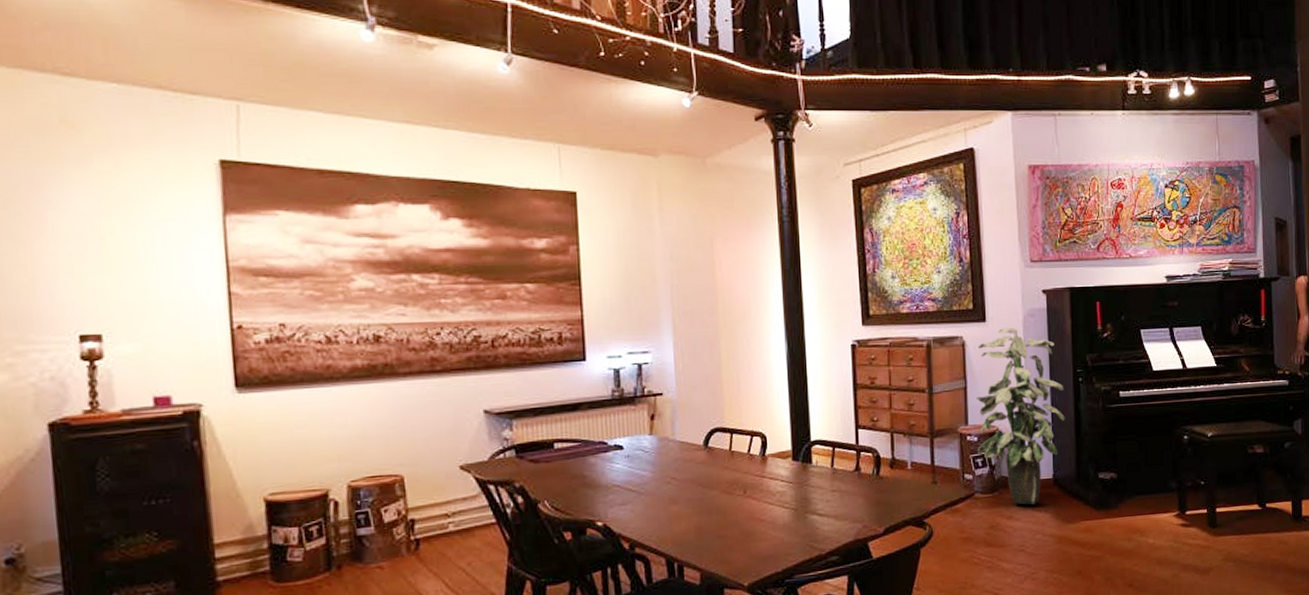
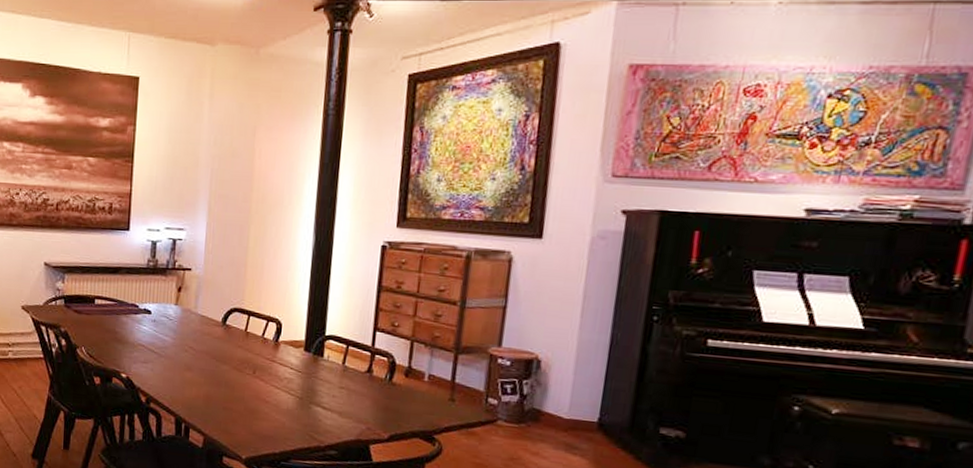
indoor plant: present [975,328,1065,505] -> none [507,248,632,446]

